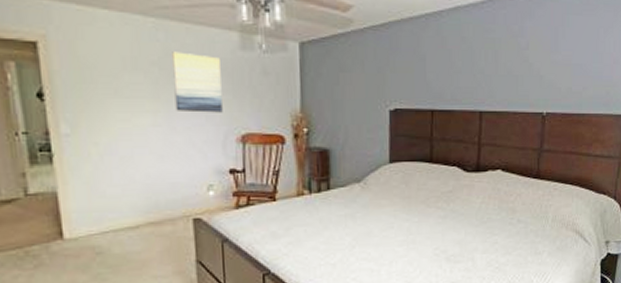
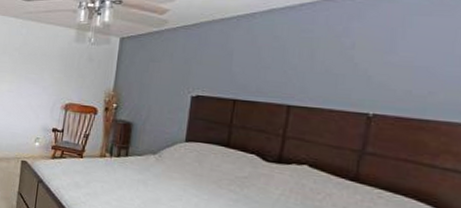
wall art: present [172,51,223,113] -> none [24,42,60,86]

